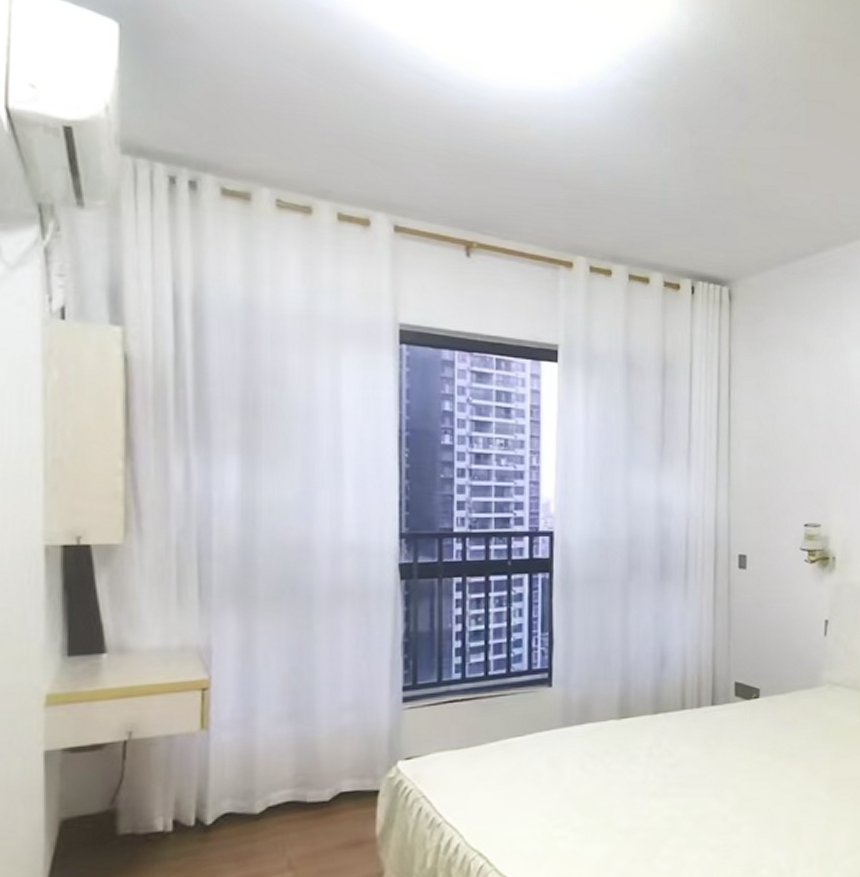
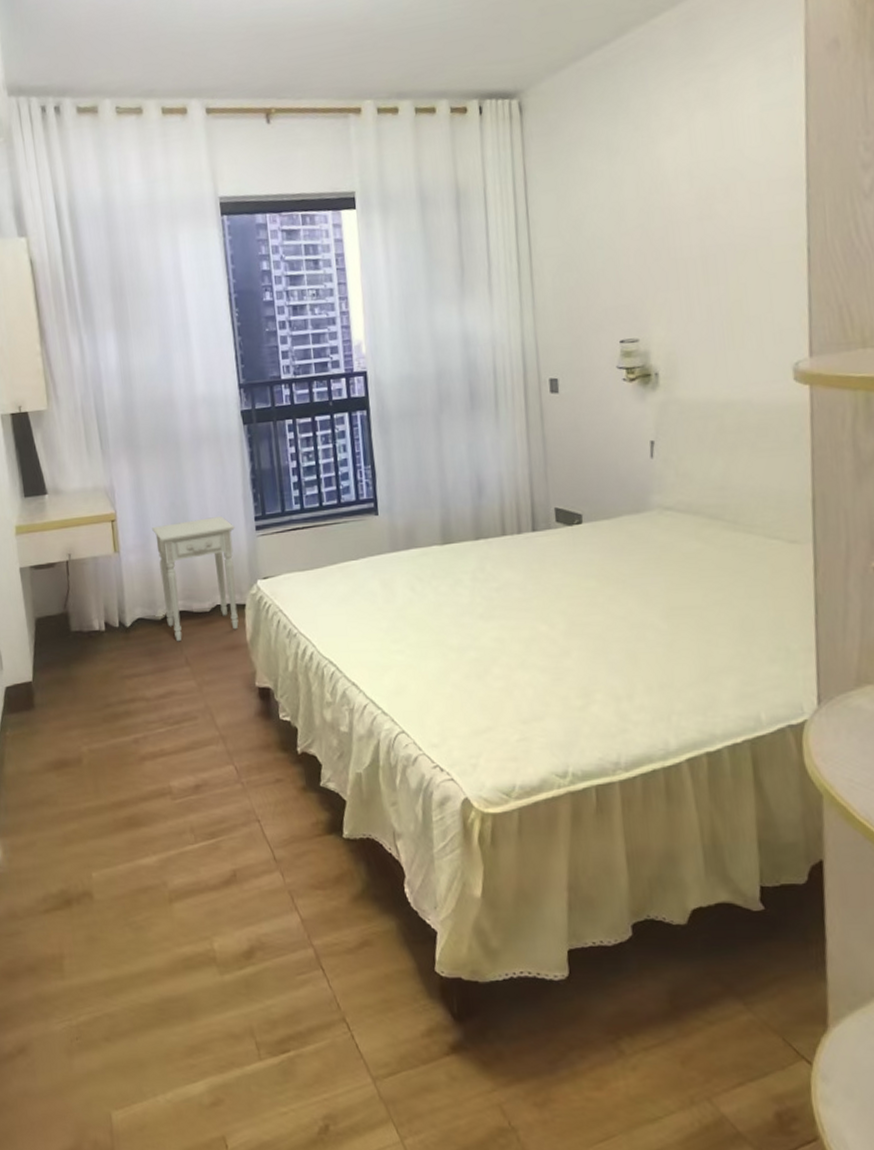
nightstand: none [261,686,376,841] -> present [152,516,239,642]

